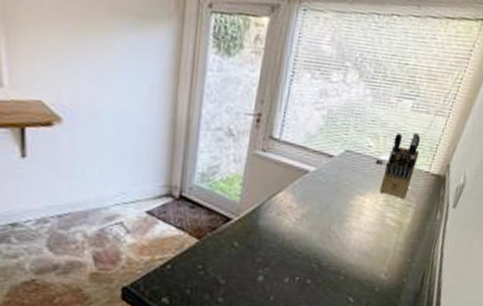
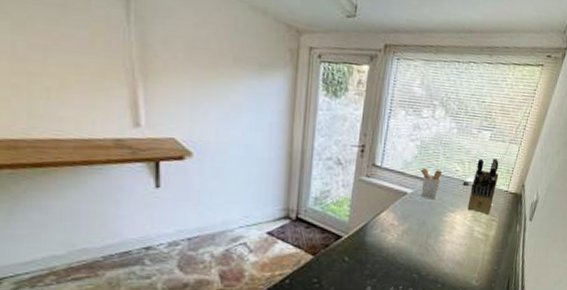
utensil holder: none [324,141,352,180] -> present [419,167,442,200]

